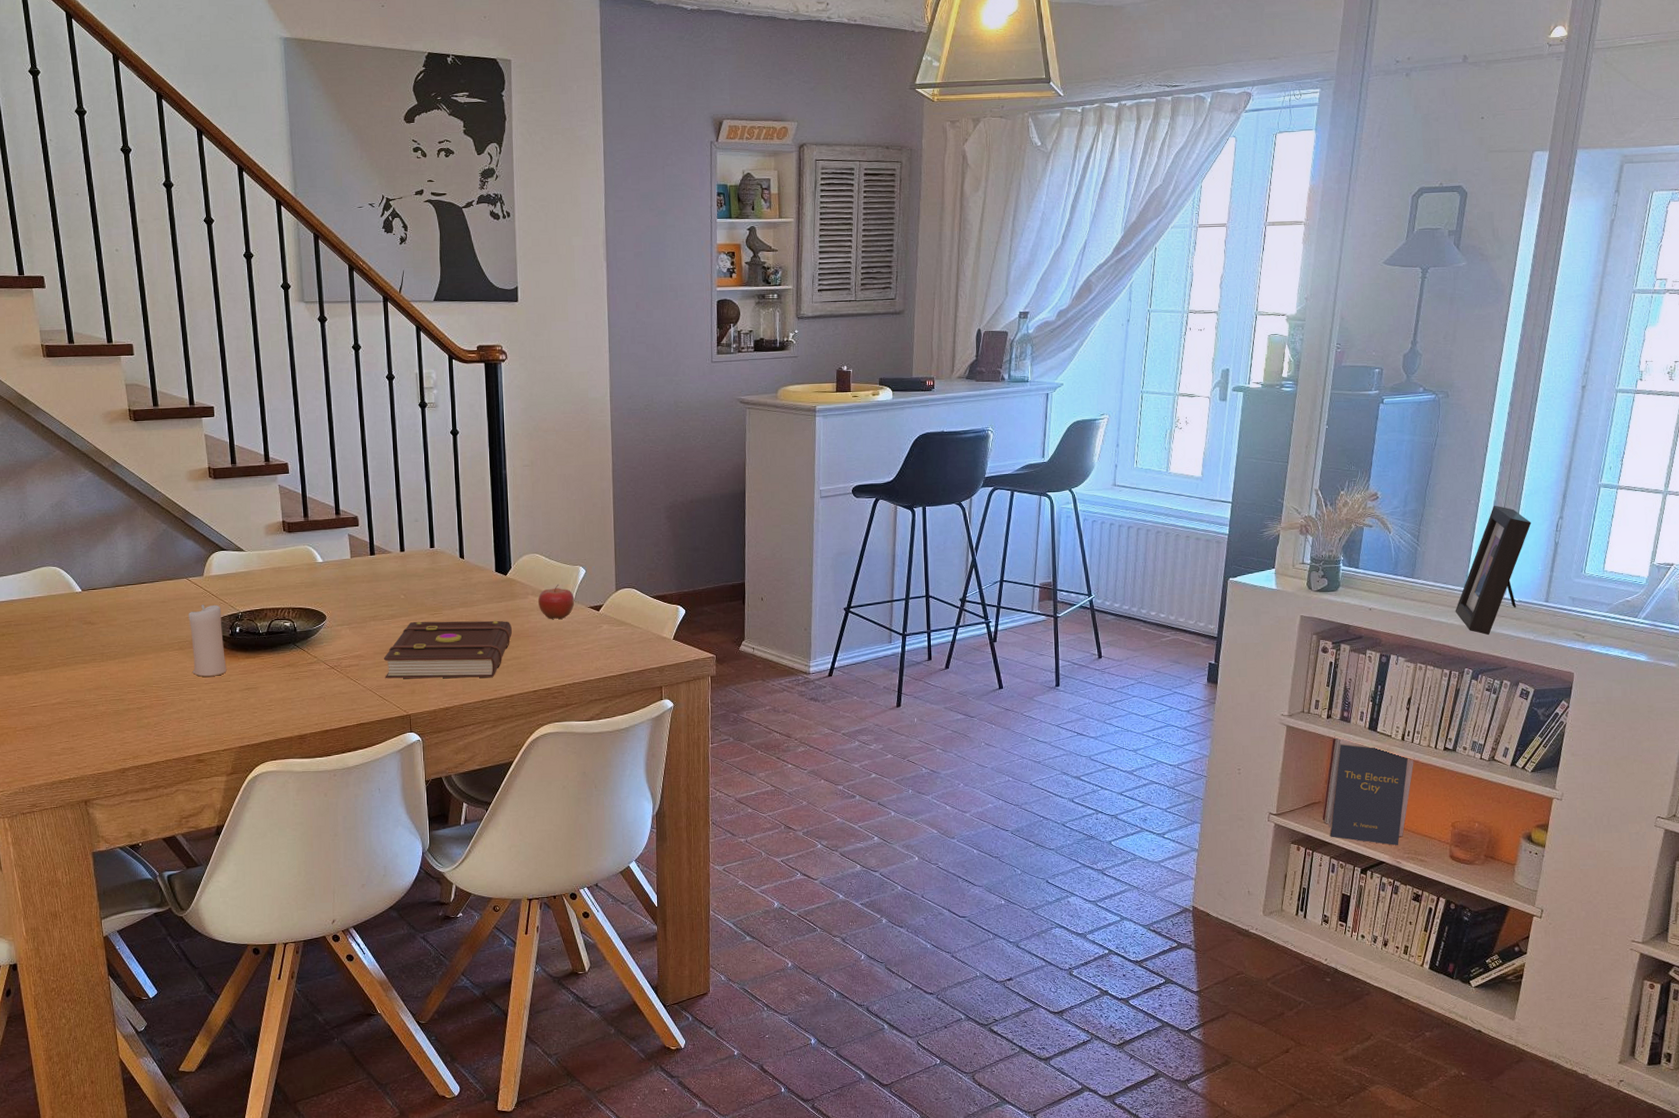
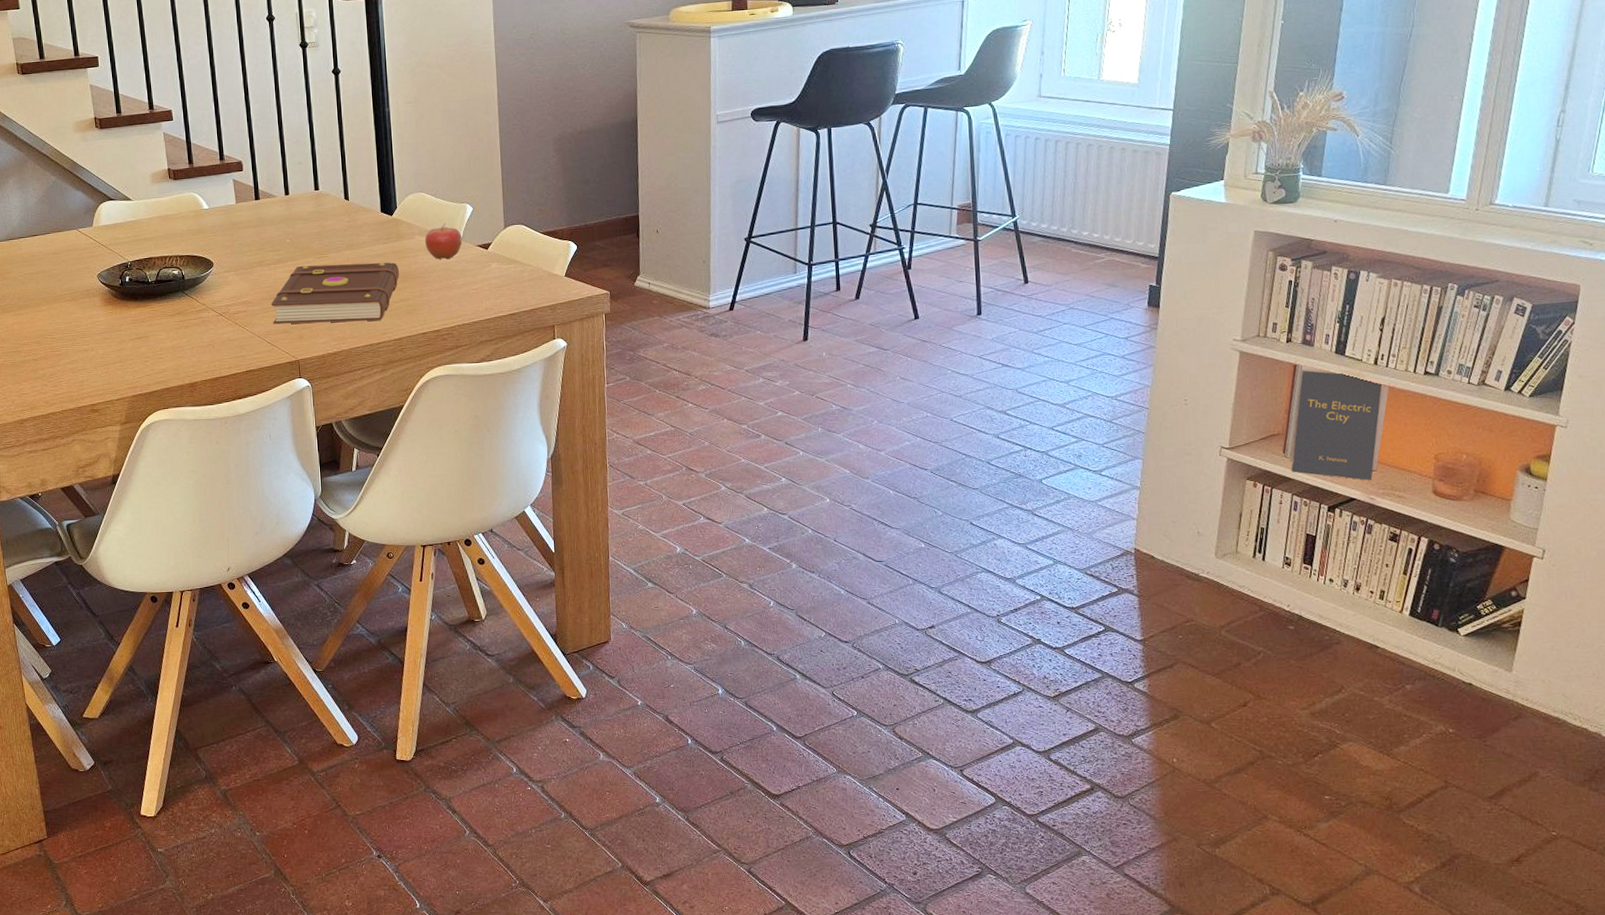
candle: present [188,604,227,677] -> none [79,254,118,327]
picture frame: present [1455,505,1532,636] -> none [1436,100,1527,246]

